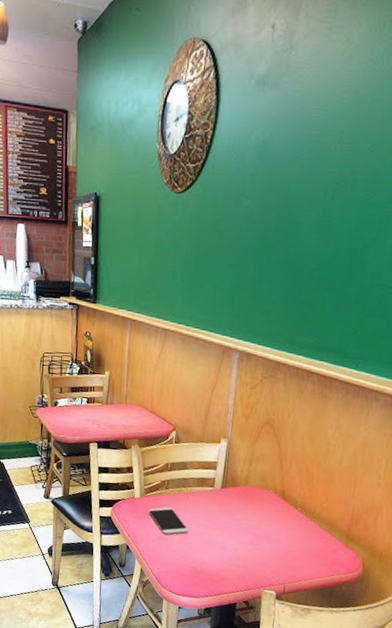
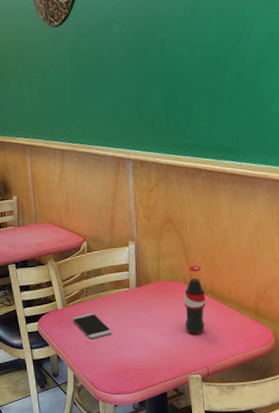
soda bottle: none [267,474,295,548] -> present [183,265,206,333]

